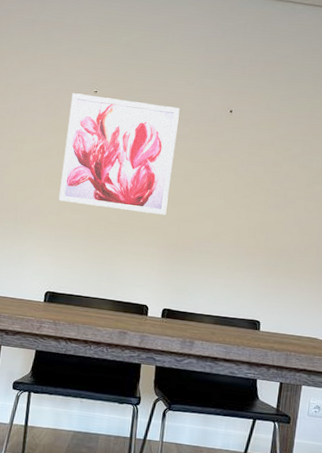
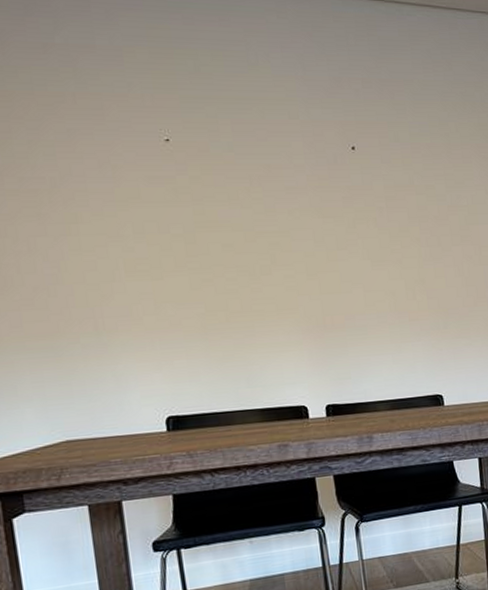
wall art: present [58,93,180,215] -> none [133,145,302,296]

